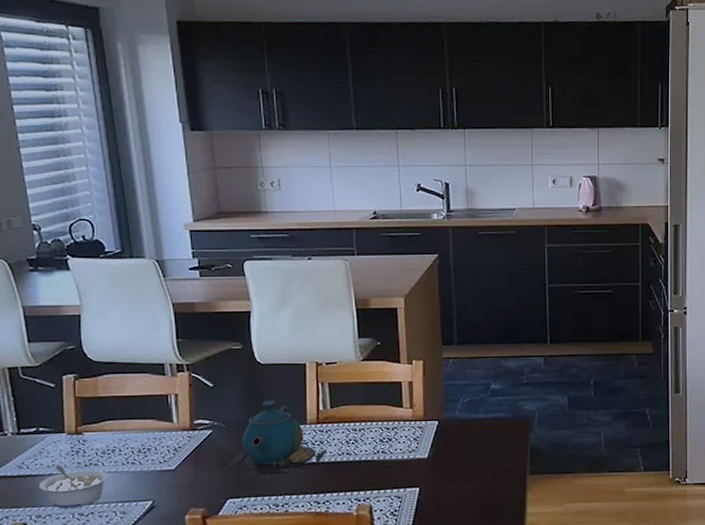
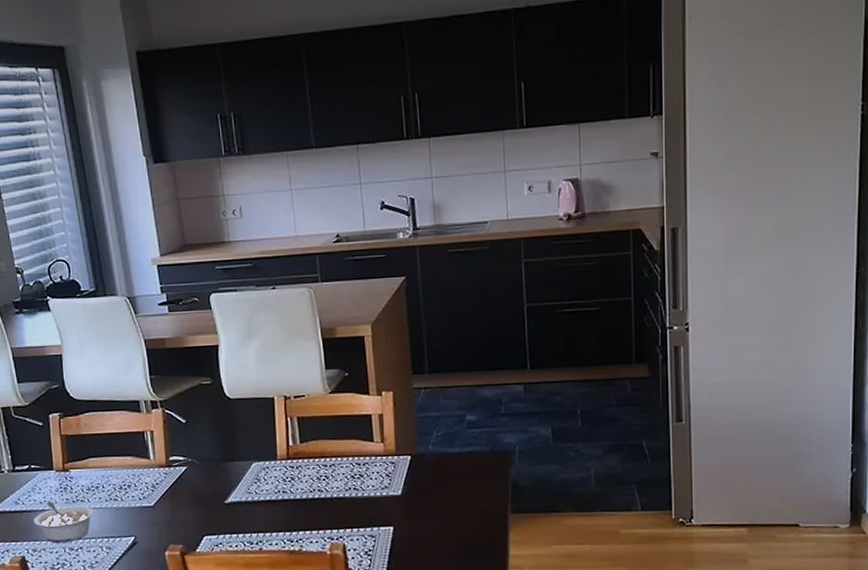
teapot: present [226,400,328,476] -> none [201,436,299,513]

